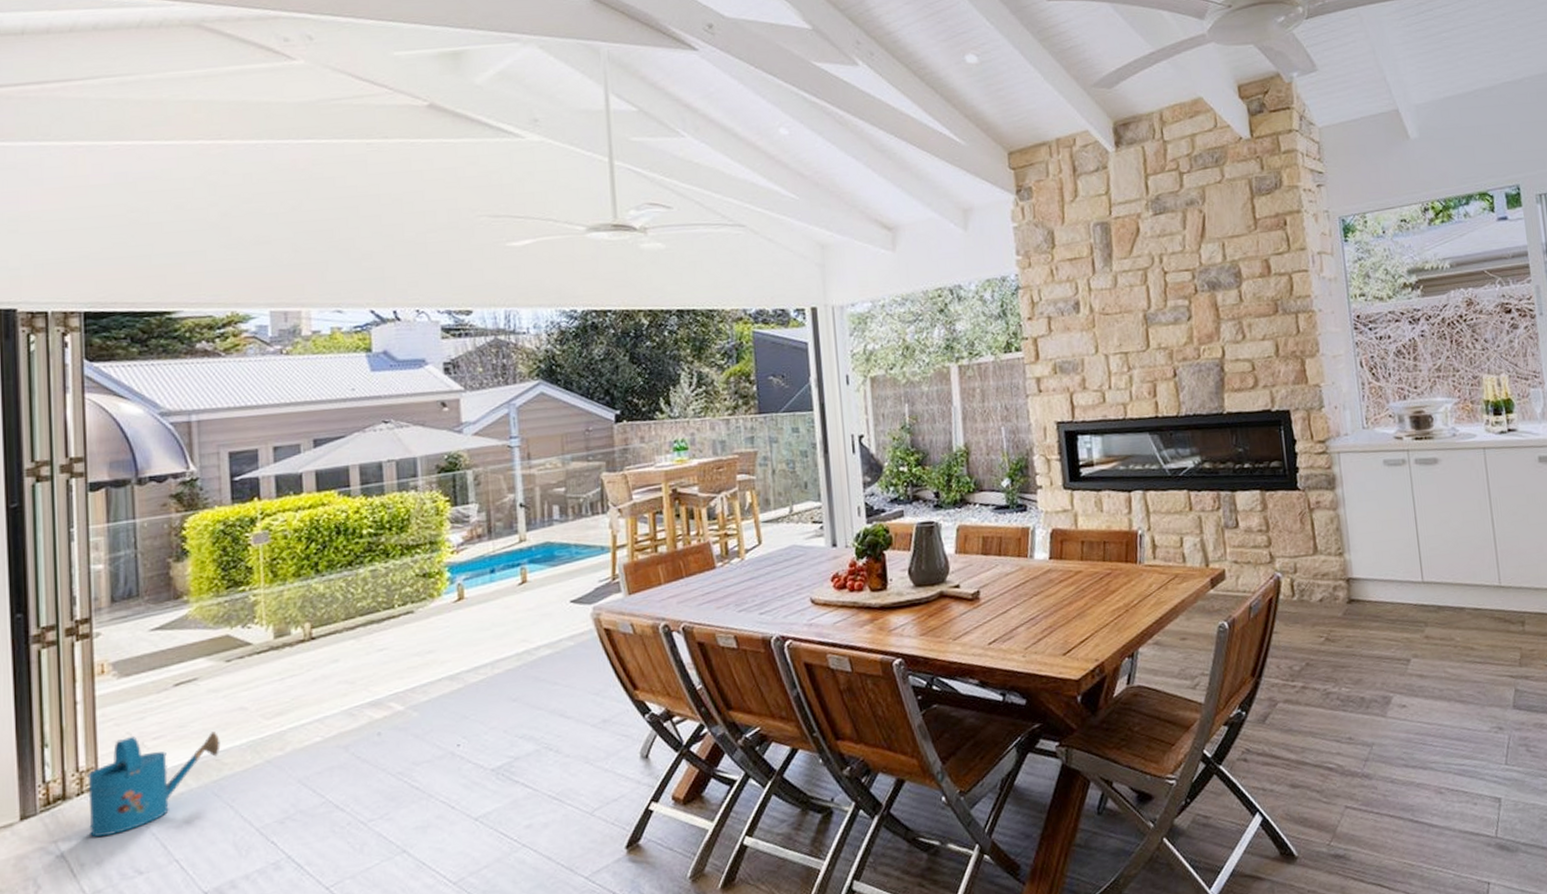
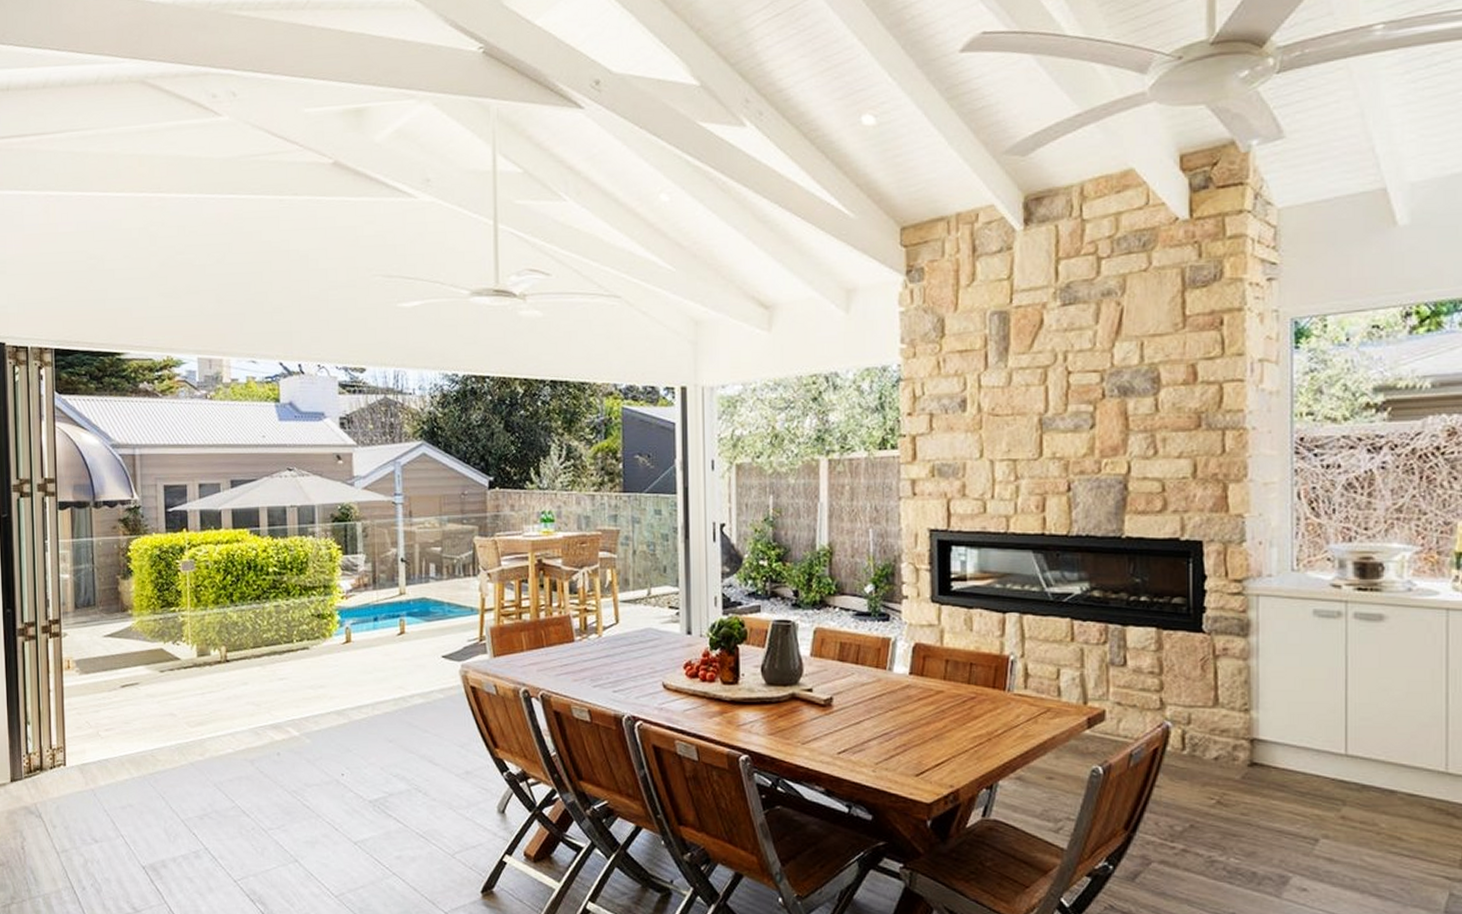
watering can: present [87,731,221,837] -> none [58,726,156,806]

